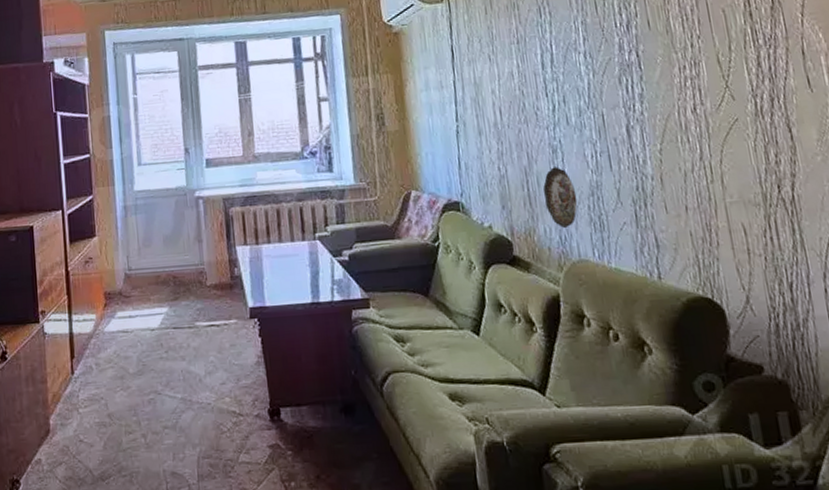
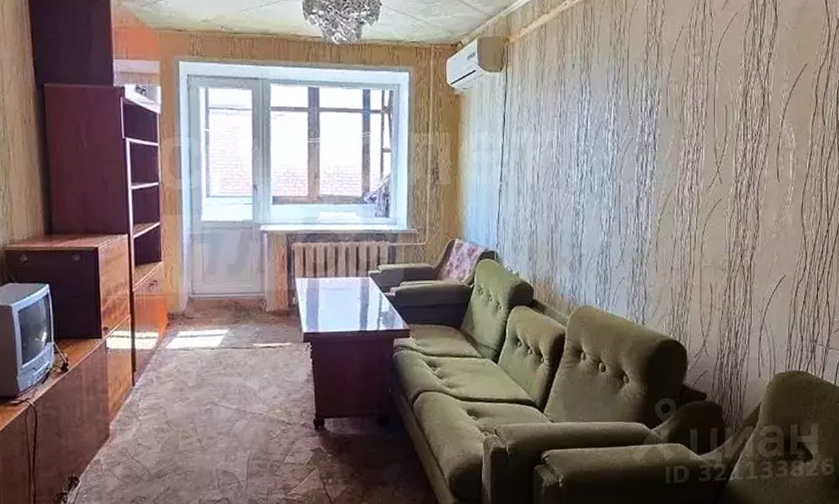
decorative plate: present [543,167,578,229] -> none [563,227,590,280]

